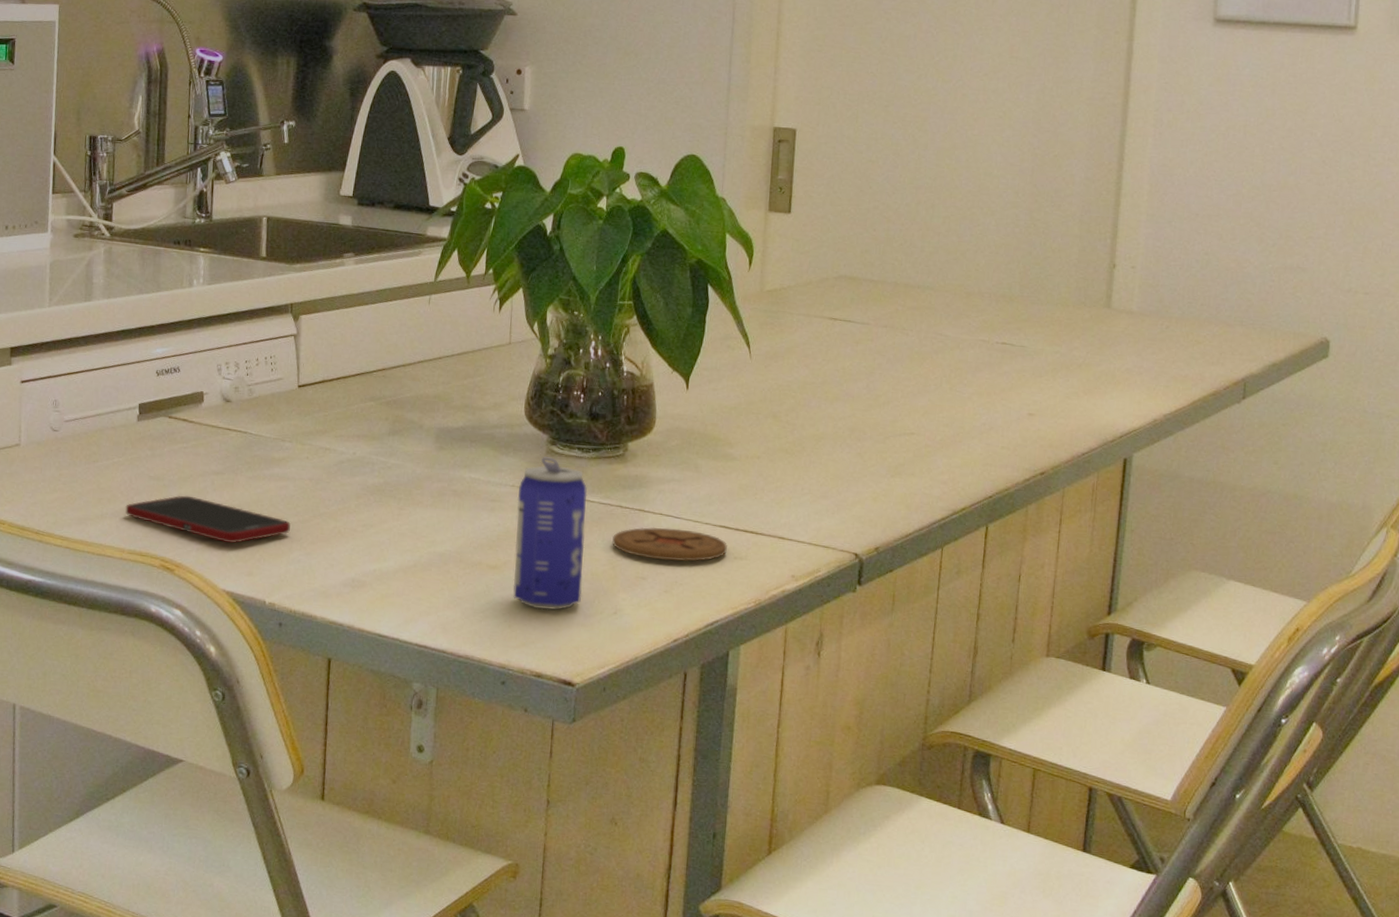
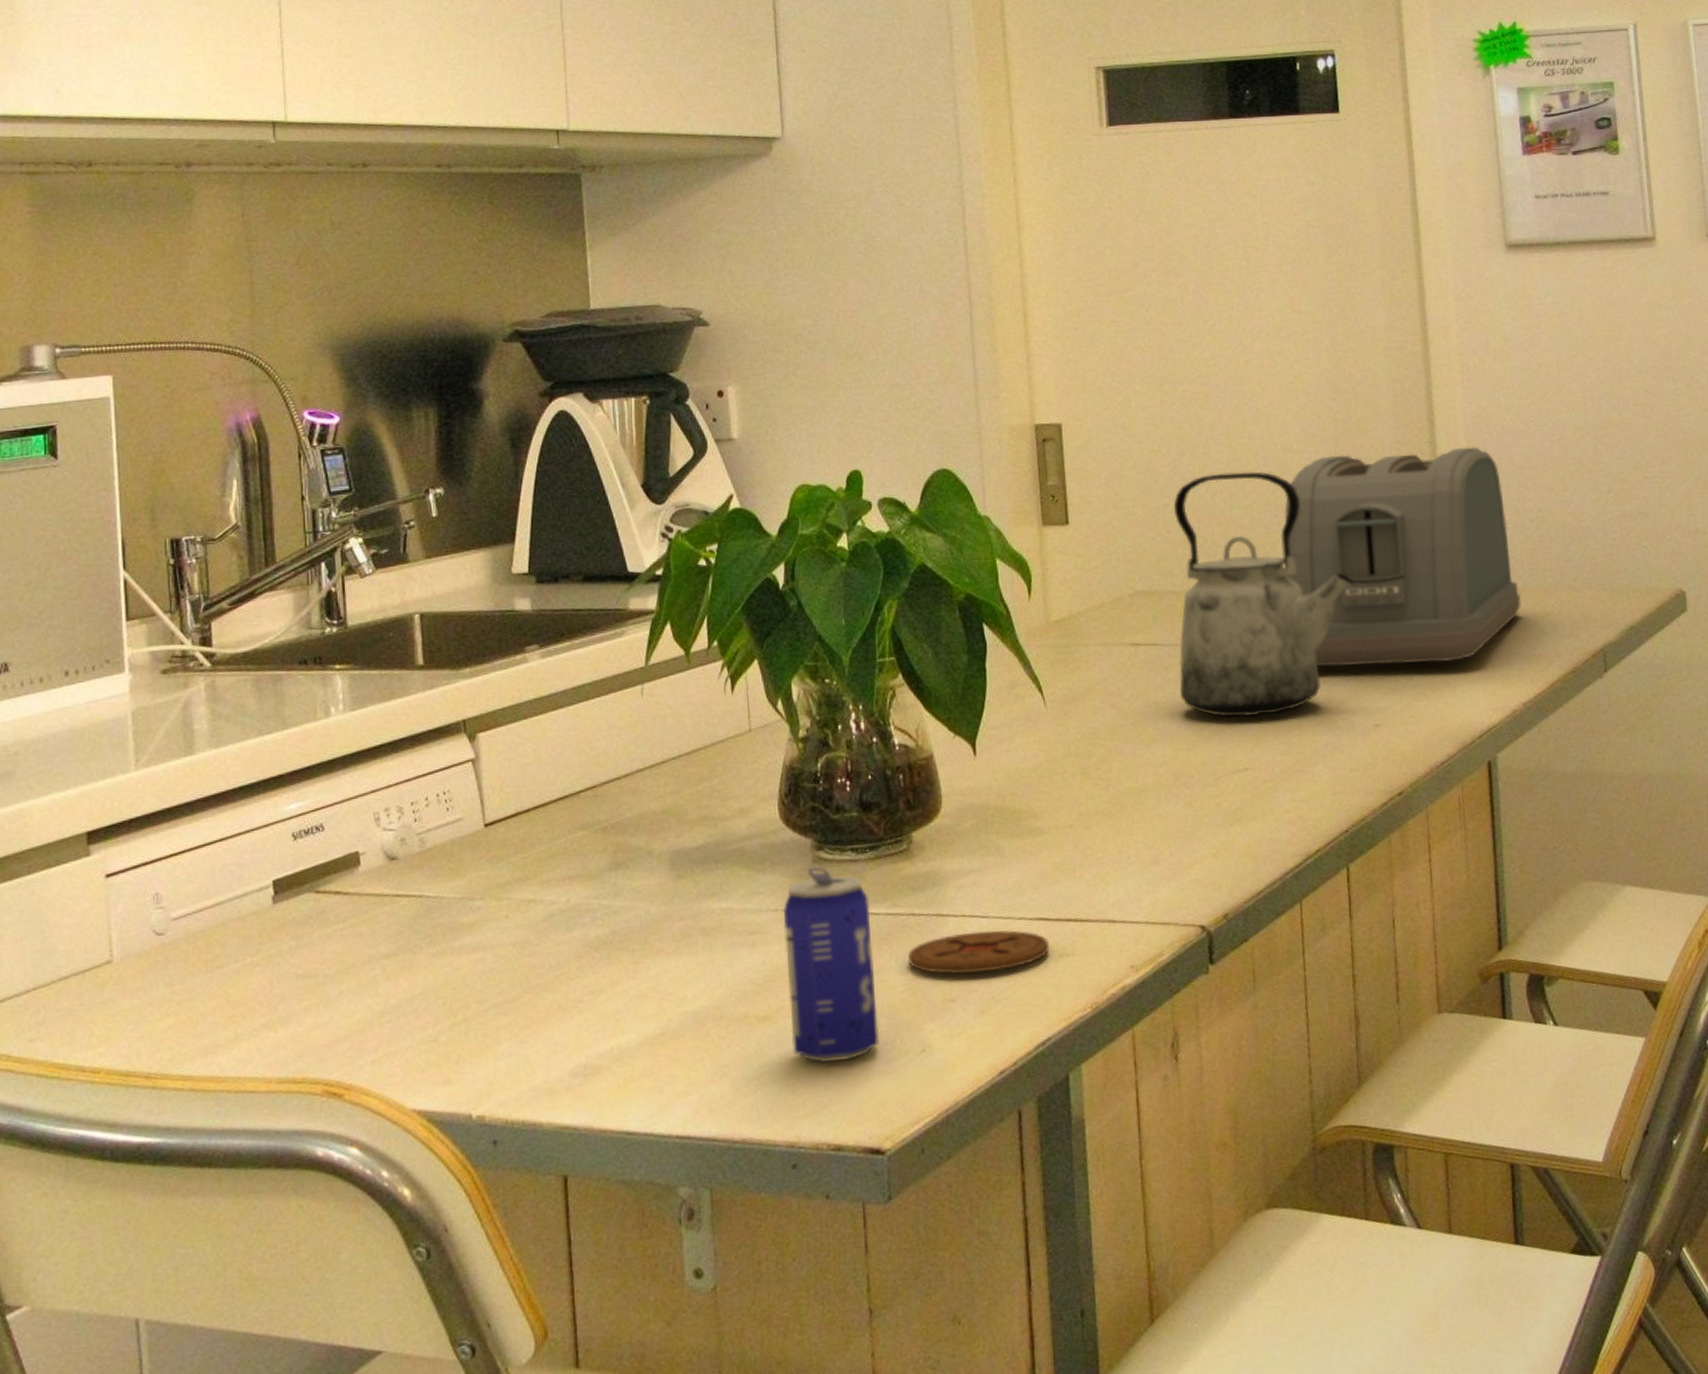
cell phone: present [125,495,291,543] -> none [268,992,494,1047]
kettle: none [865,186,1030,393] -> present [1173,471,1355,717]
toaster: none [971,183,1177,371] -> present [1284,447,1521,667]

